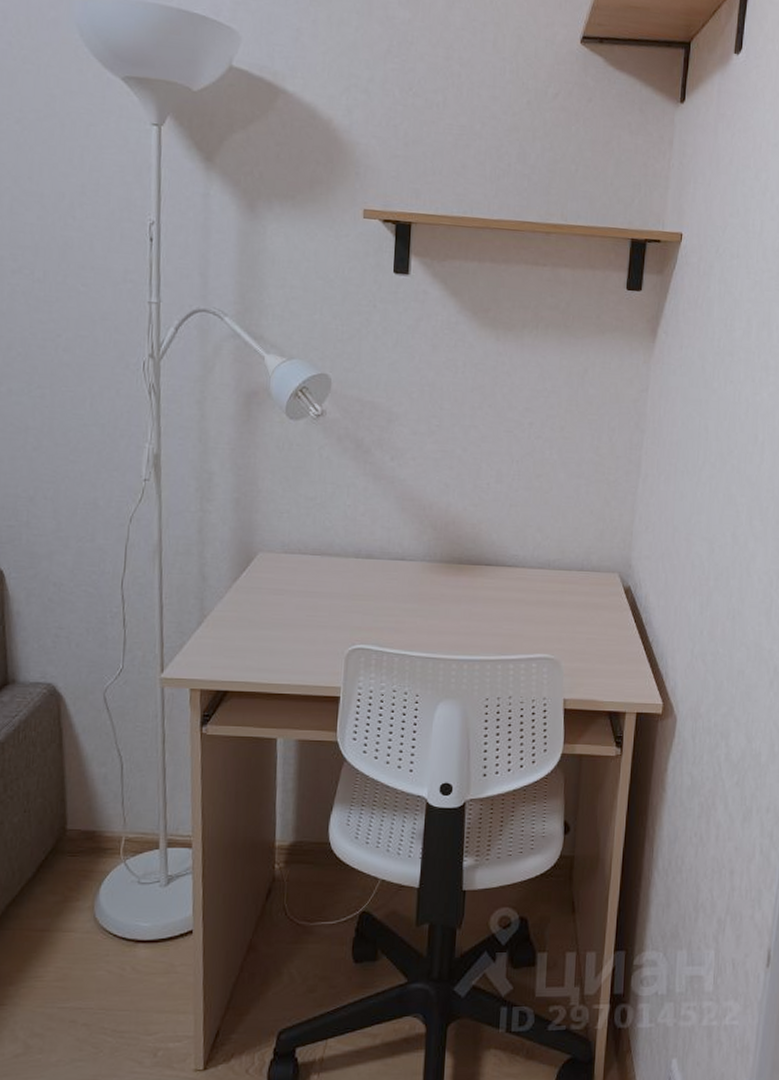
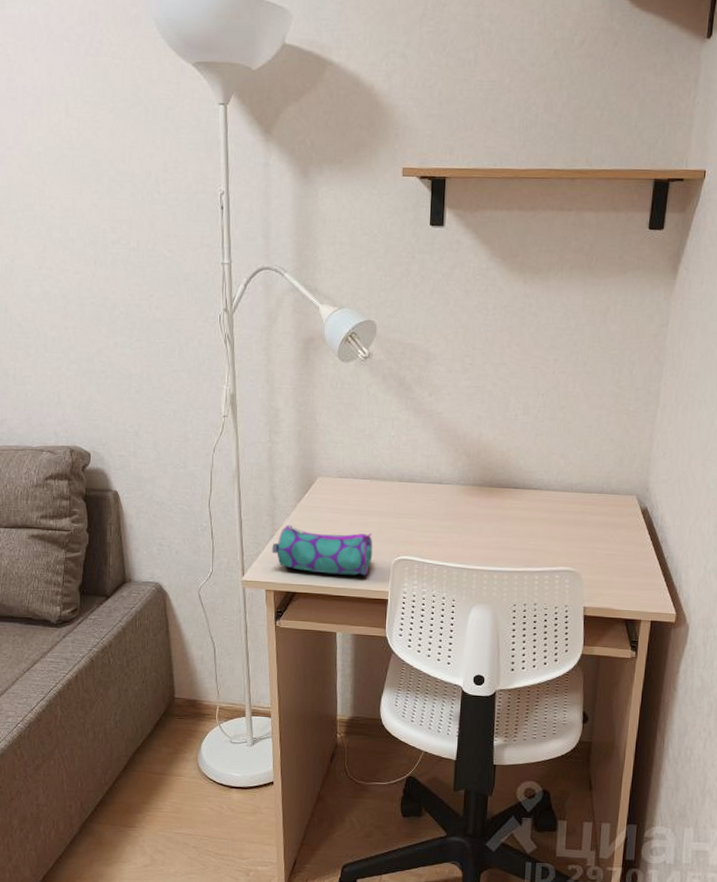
pencil case: none [199,609,323,669] -> present [272,524,373,576]

